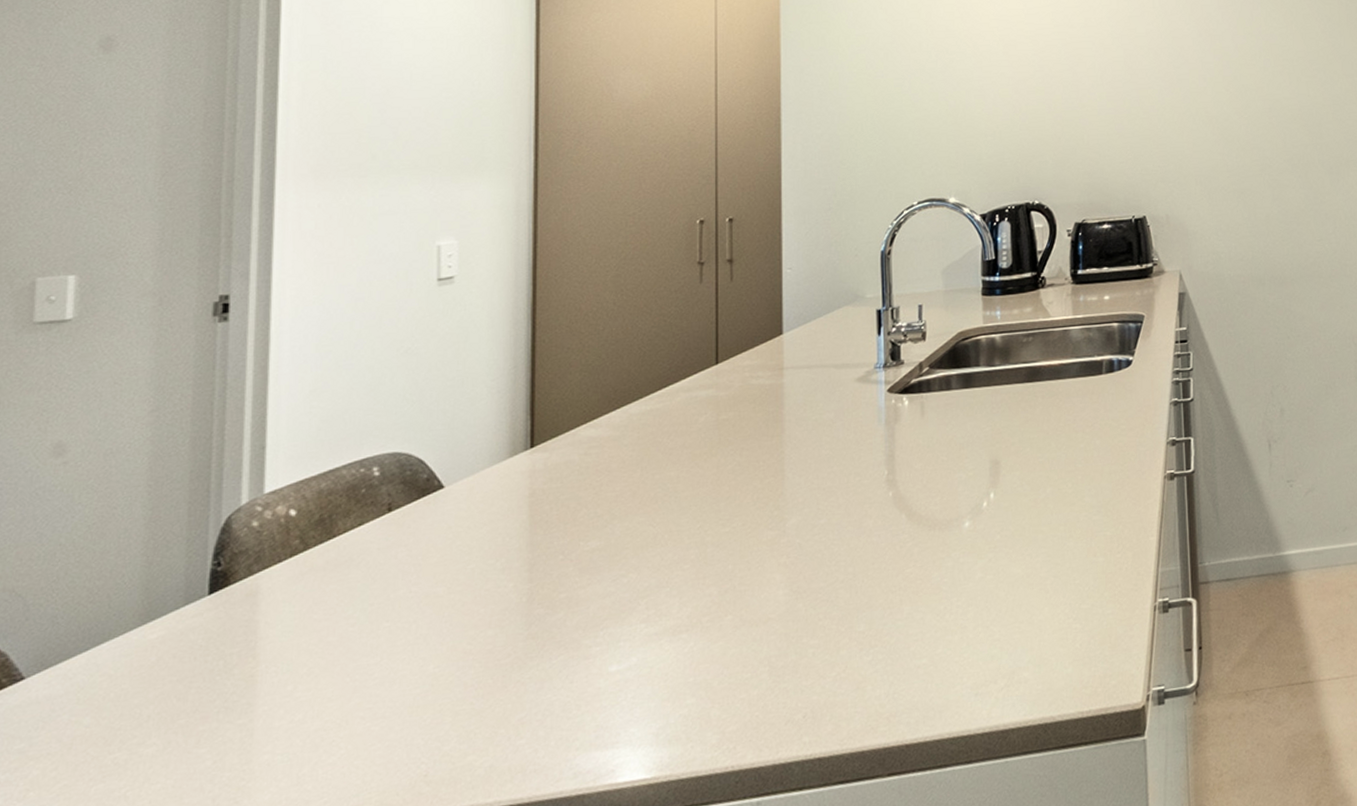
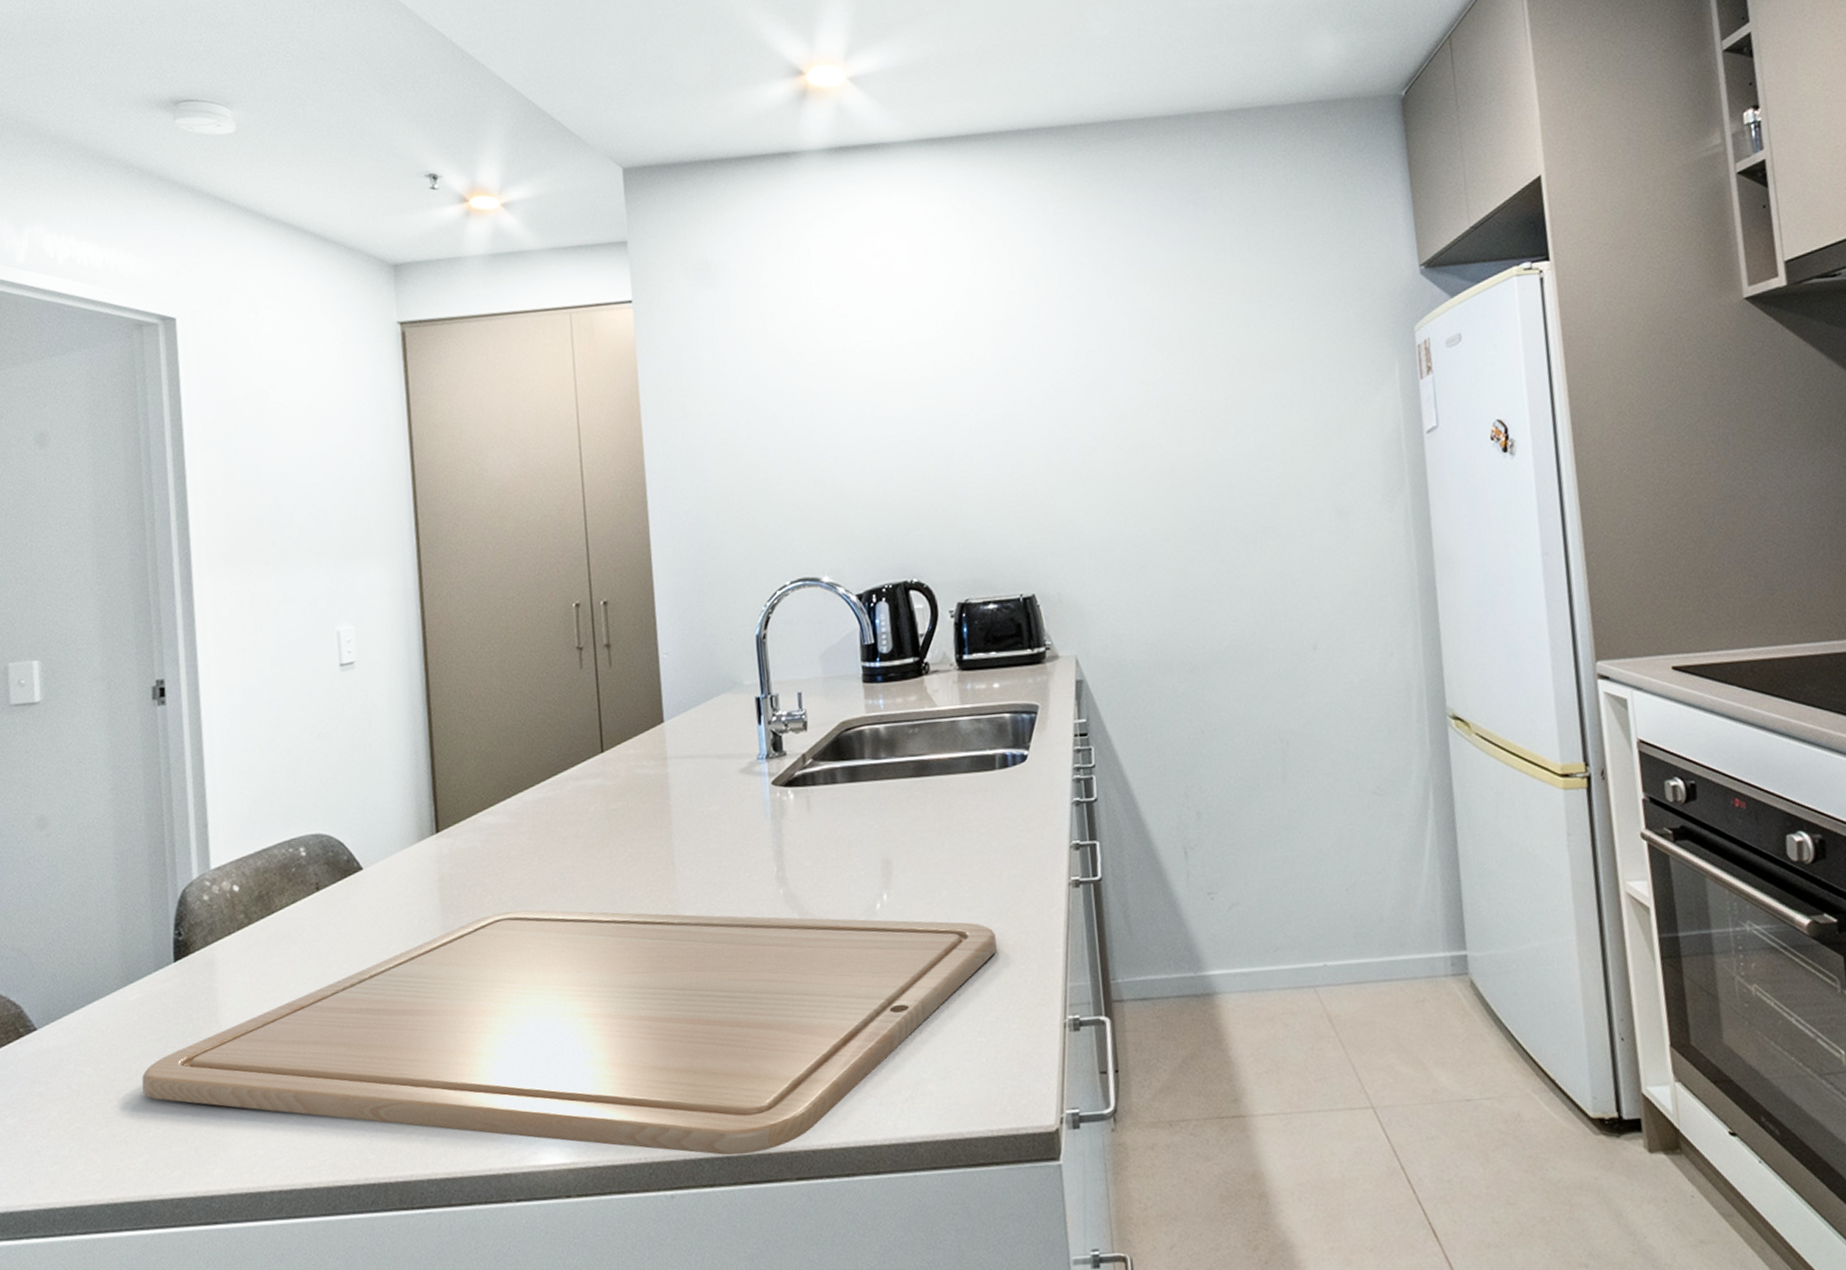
chopping board: none [154,516,1095,757] -> present [142,910,997,1156]

